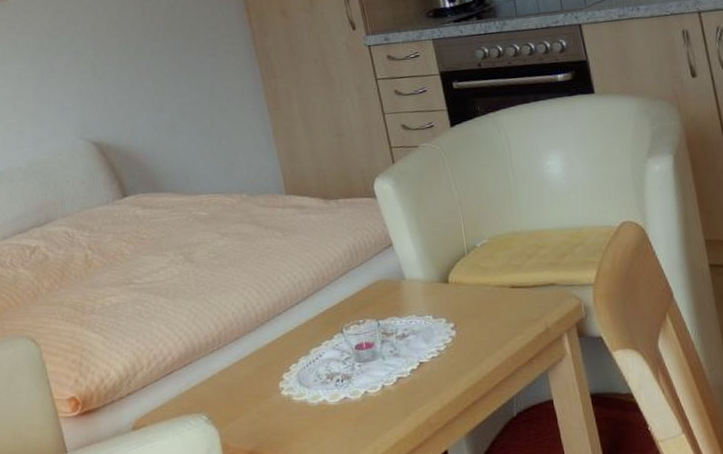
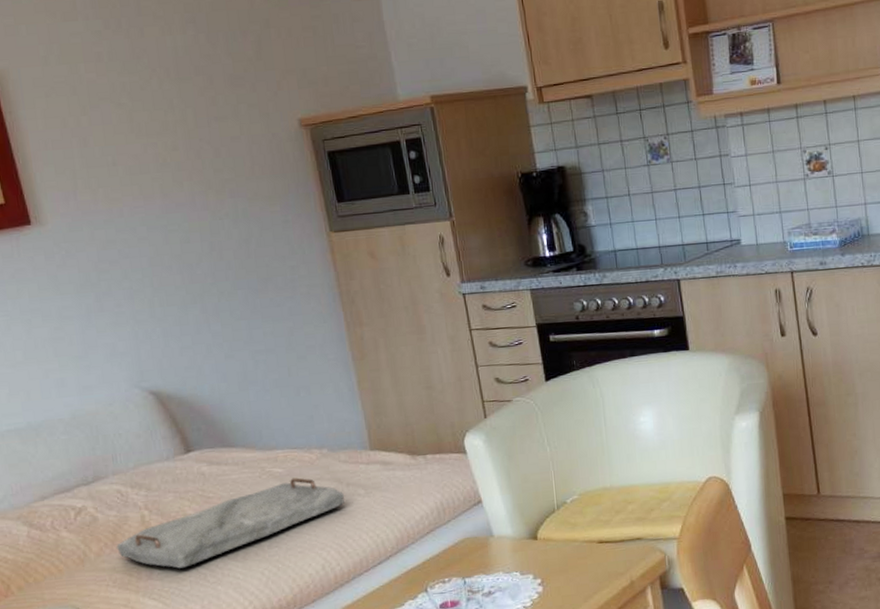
serving tray: none [64,220,264,304] -> present [116,477,345,569]

